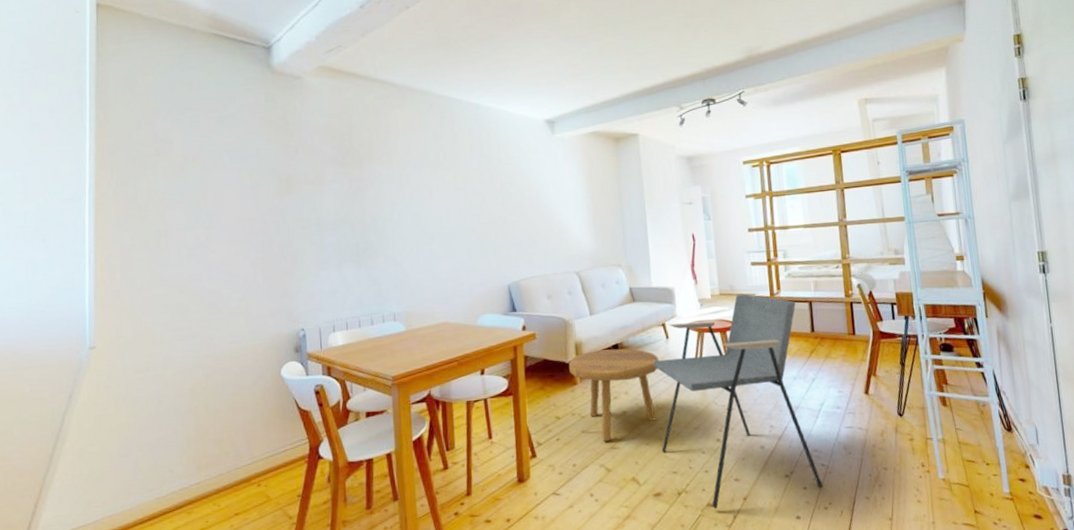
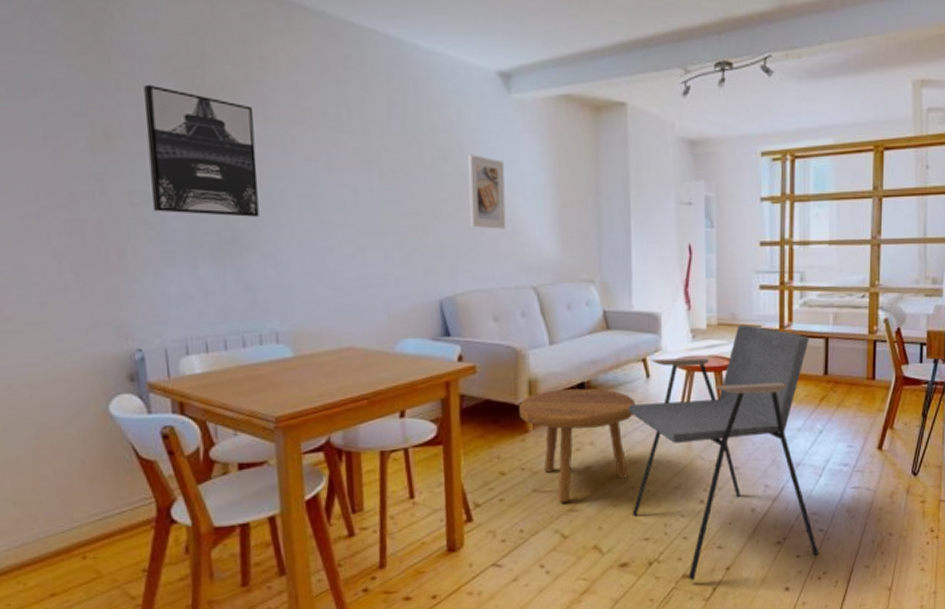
wall art: none [312,147,384,233] -> present [144,84,259,217]
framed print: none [526,178,555,231] -> present [468,155,506,229]

